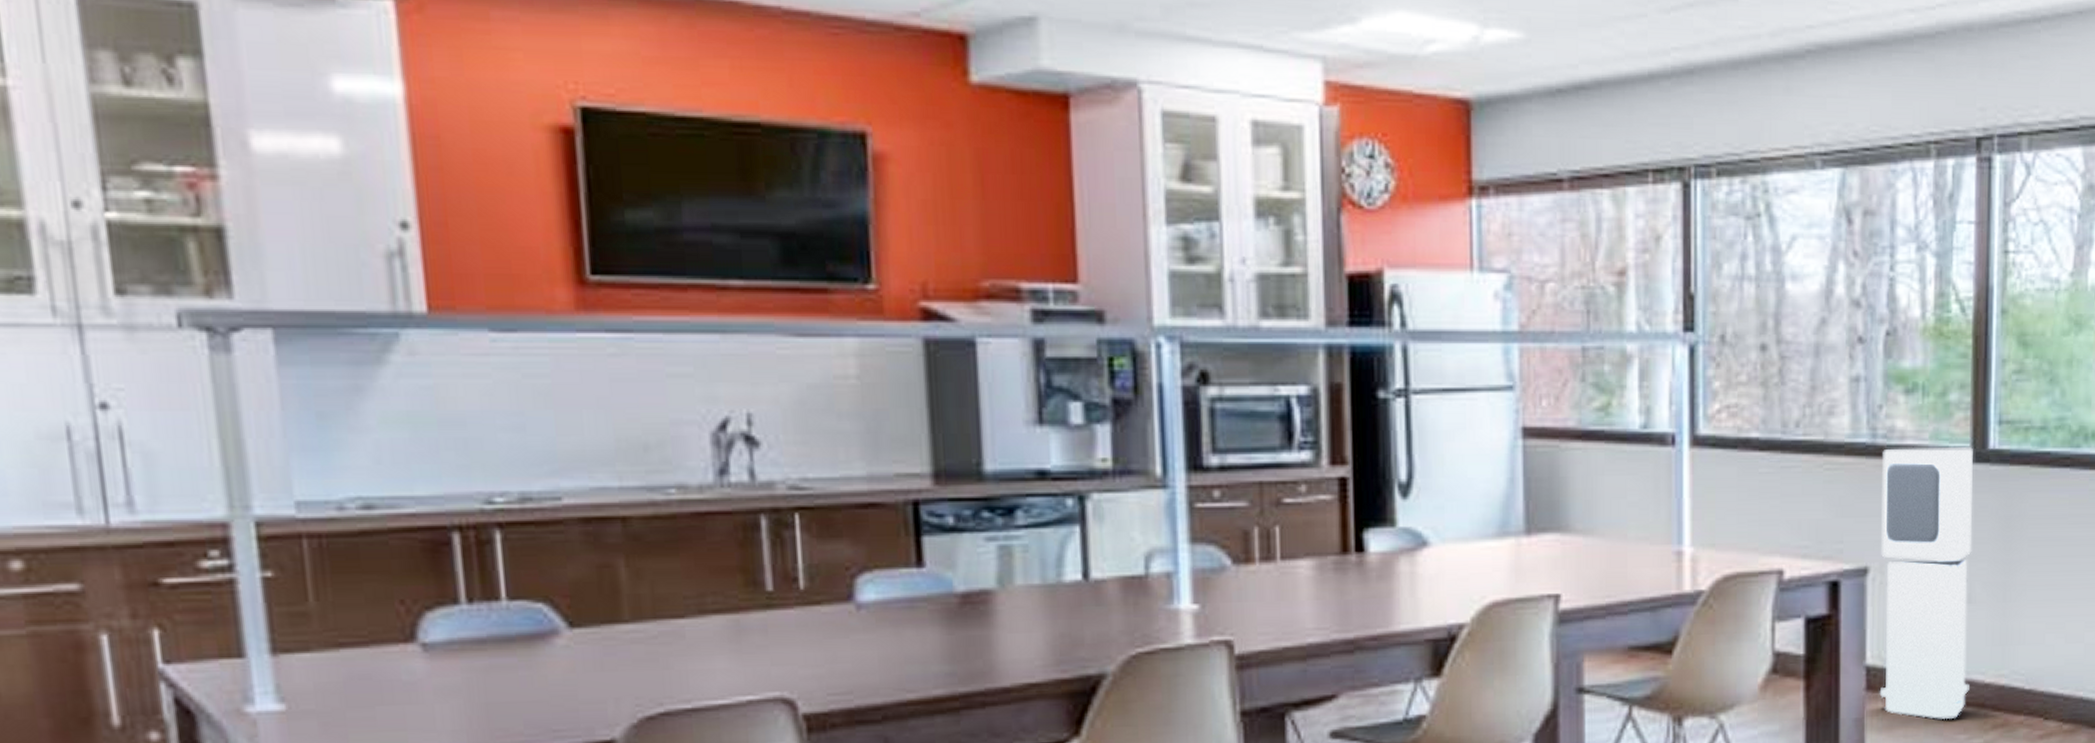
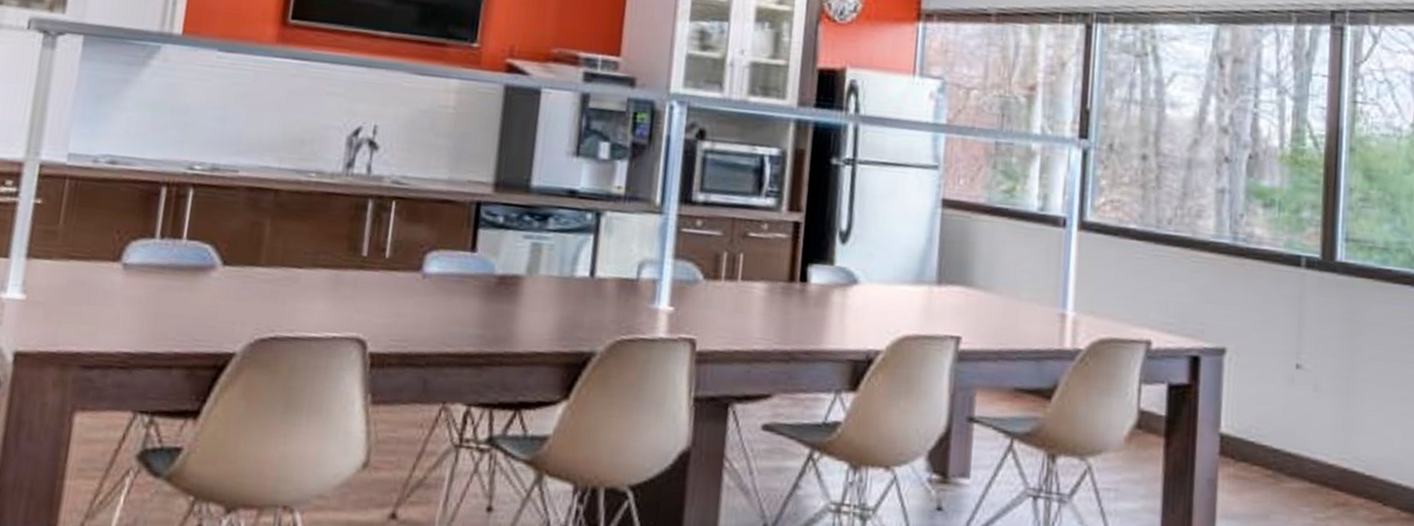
air purifier: present [1879,447,1973,719] -> none [1231,251,1322,492]

